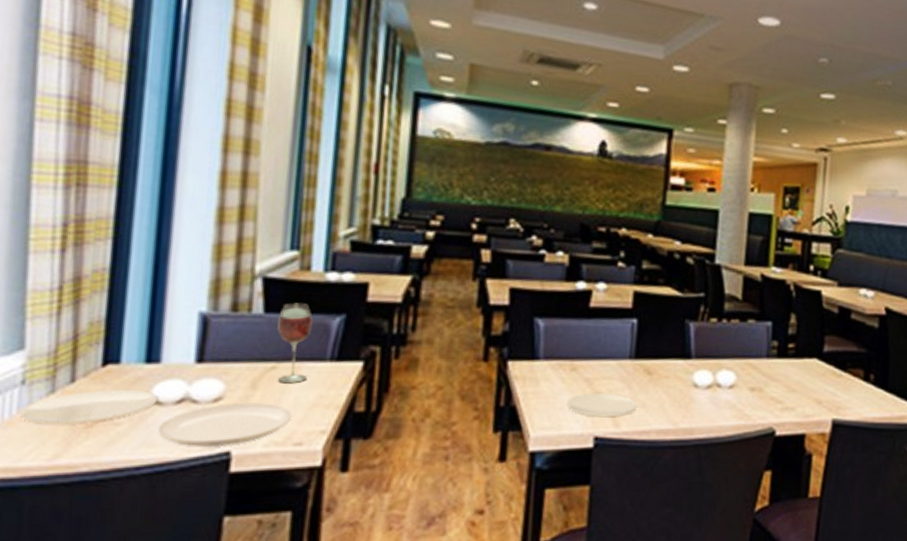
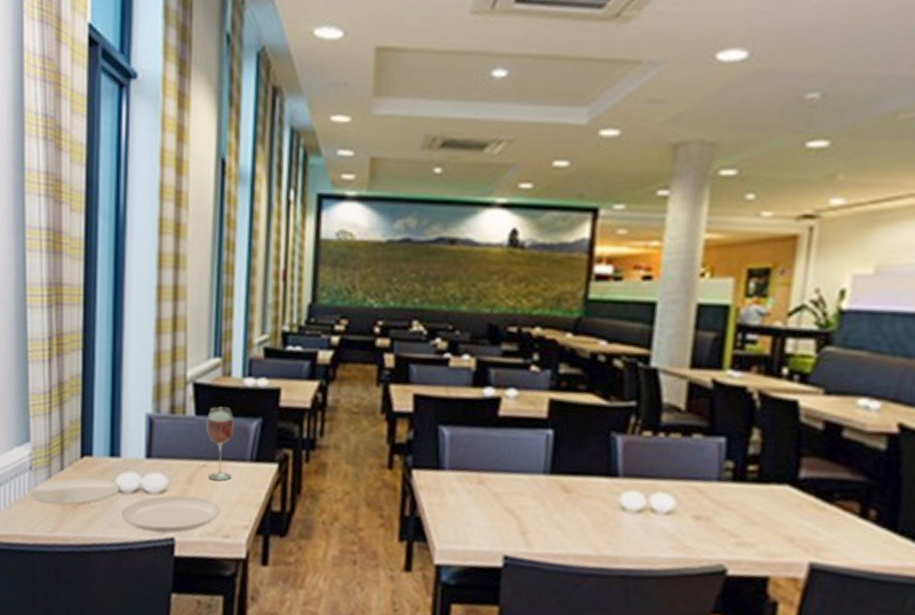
plate: present [567,392,637,418] -> none [474,508,553,537]

